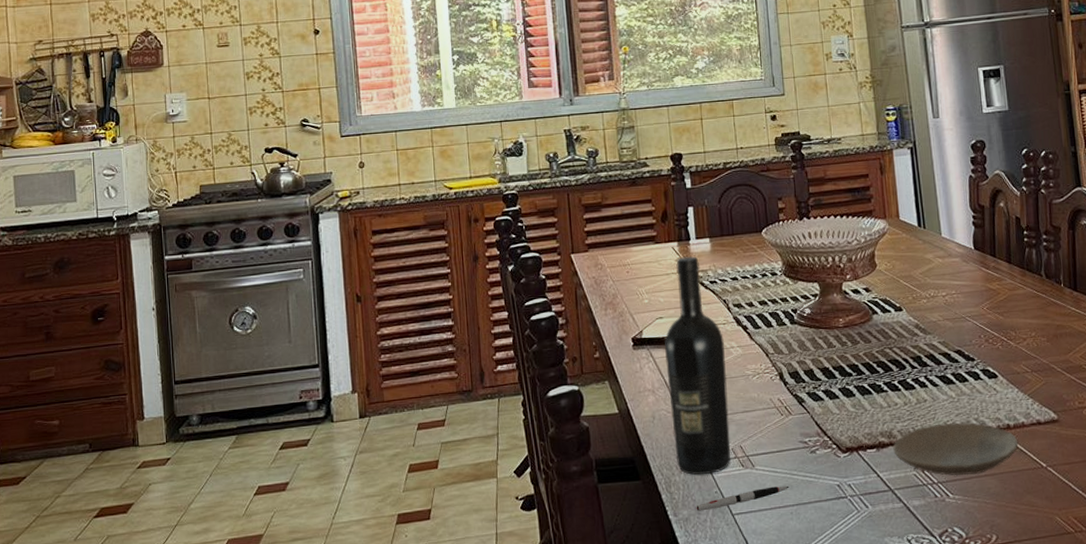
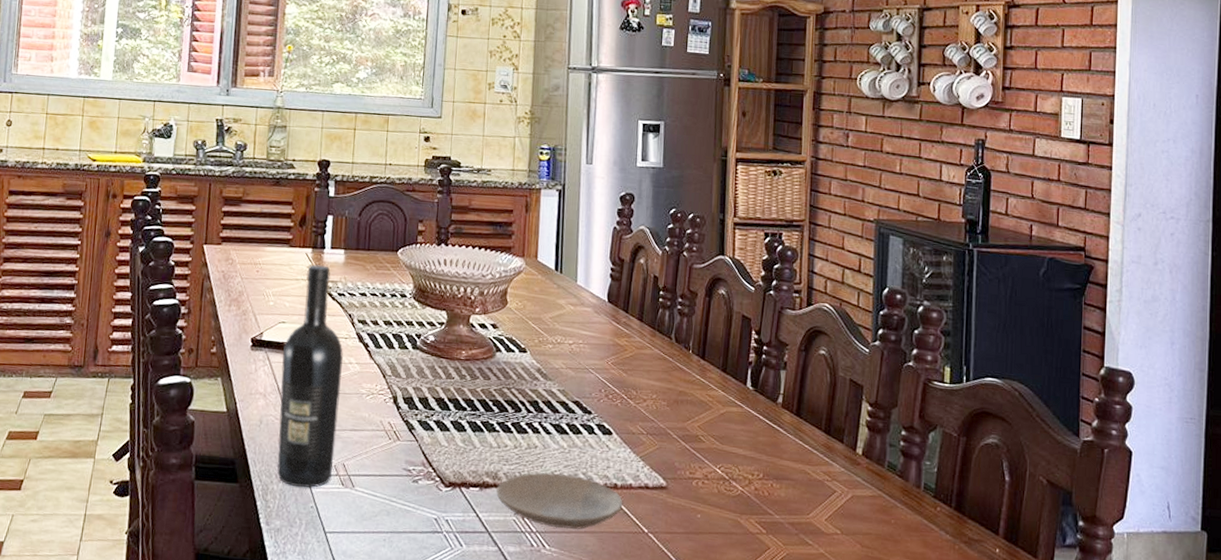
pen: present [696,485,789,511] -> none [289,510,386,524]

